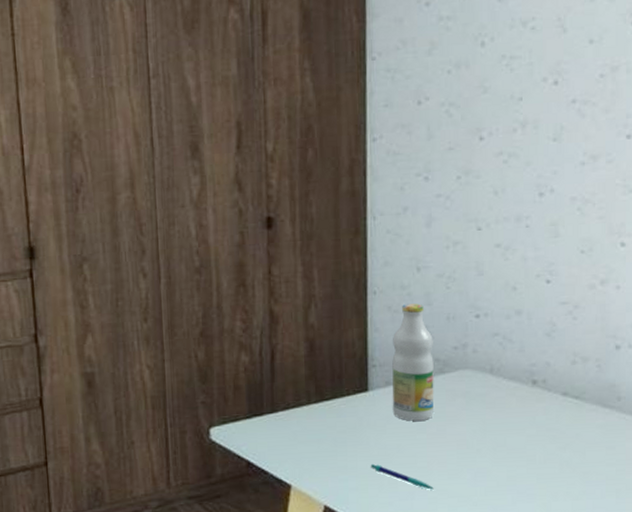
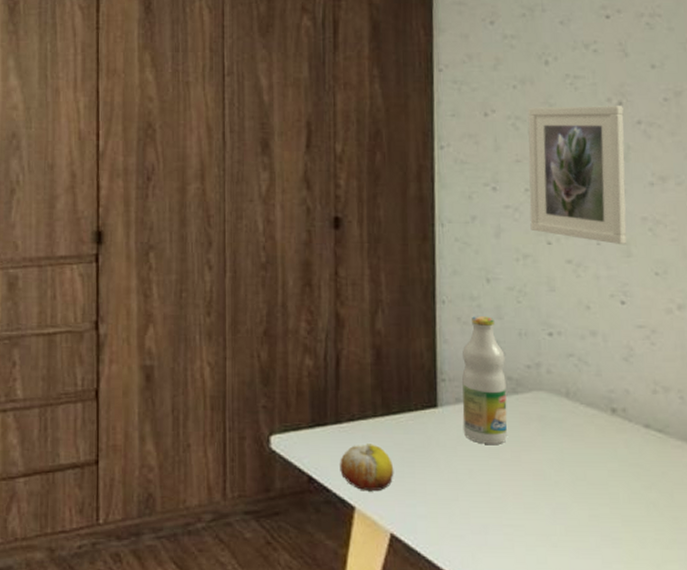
fruit: none [276,428,328,471] -> present [340,444,394,492]
pen: present [370,463,435,490] -> none [440,489,511,524]
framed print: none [461,85,559,226] -> present [527,106,627,244]

